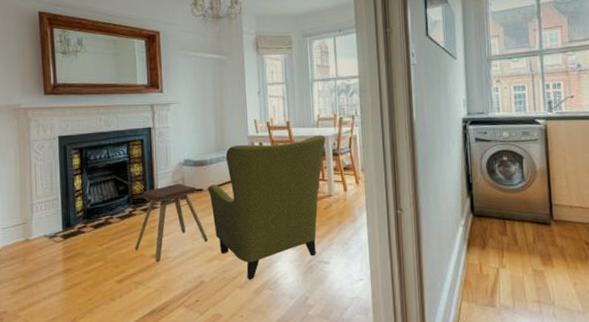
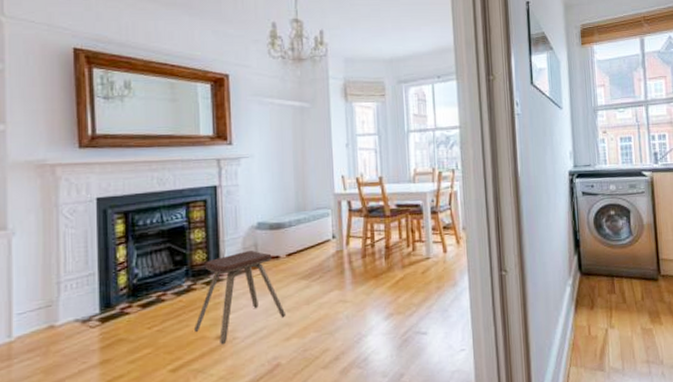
armchair: present [208,134,326,280] -> none [286,191,424,359]

